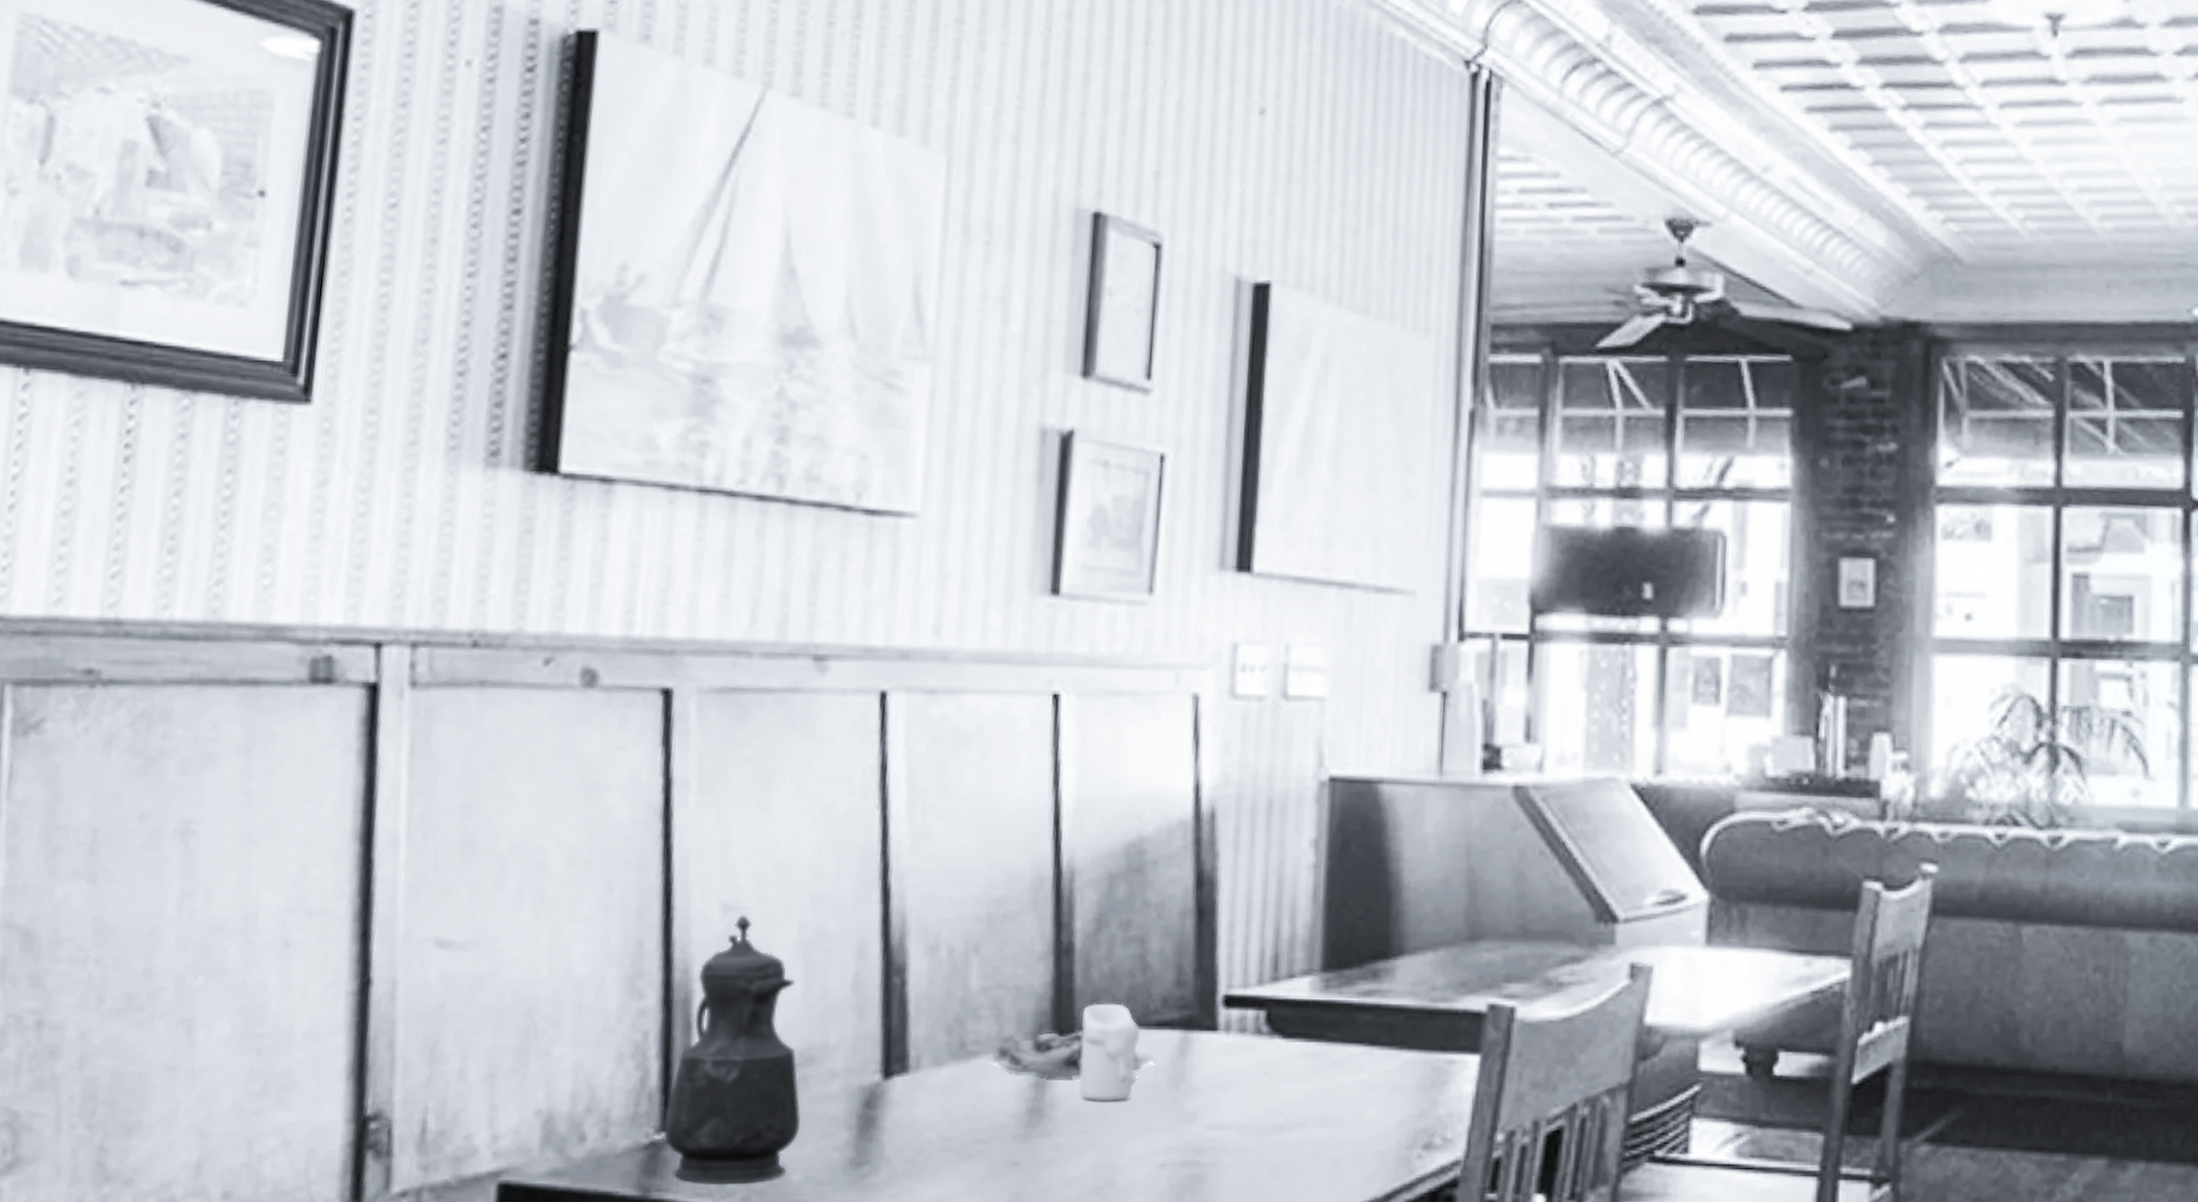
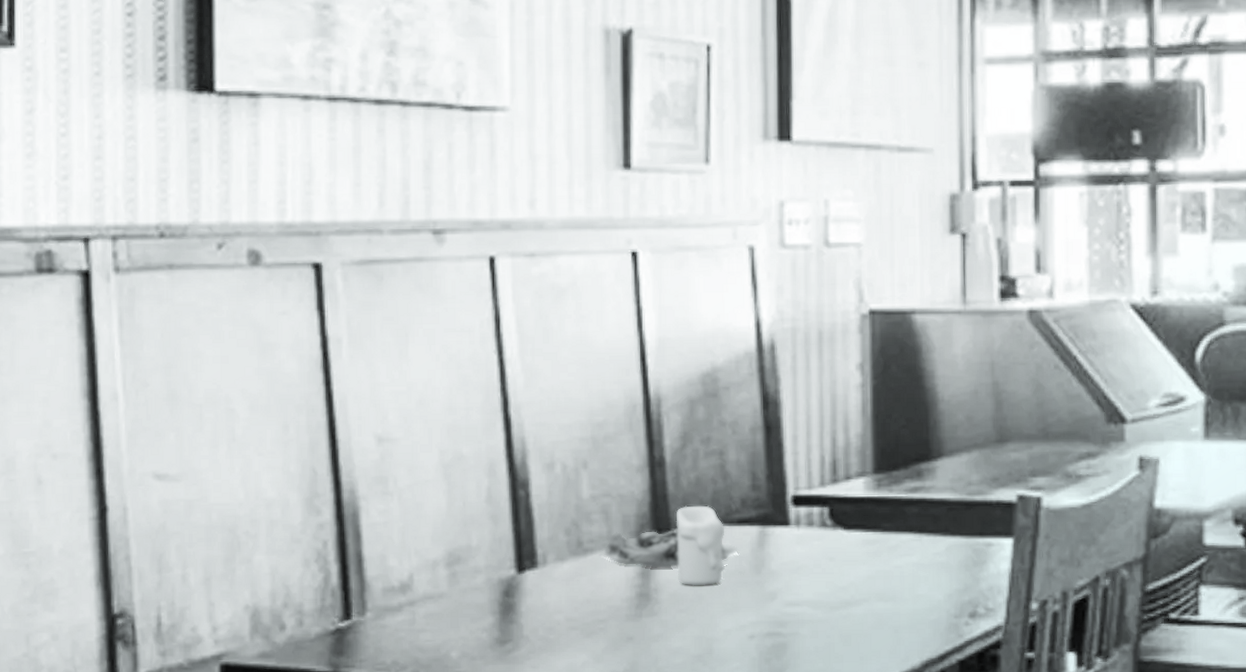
coffeepot: present [662,914,802,1184] -> none [345,444,454,660]

